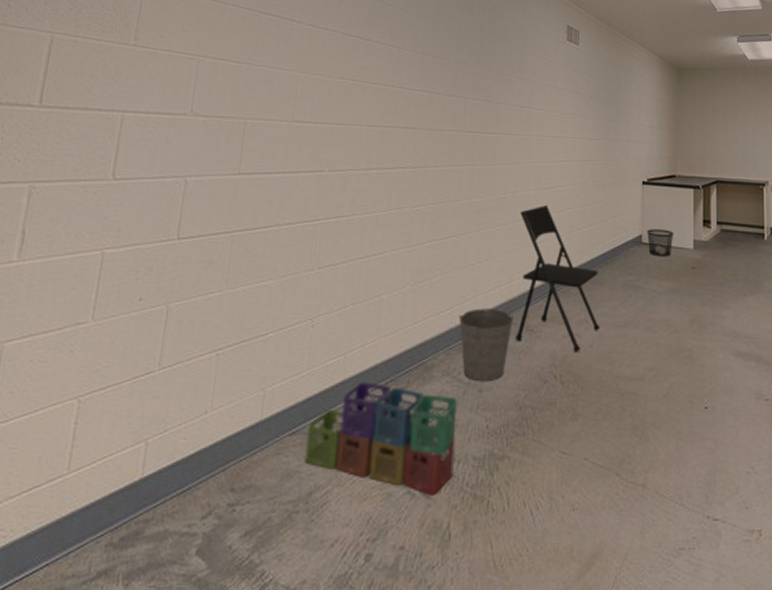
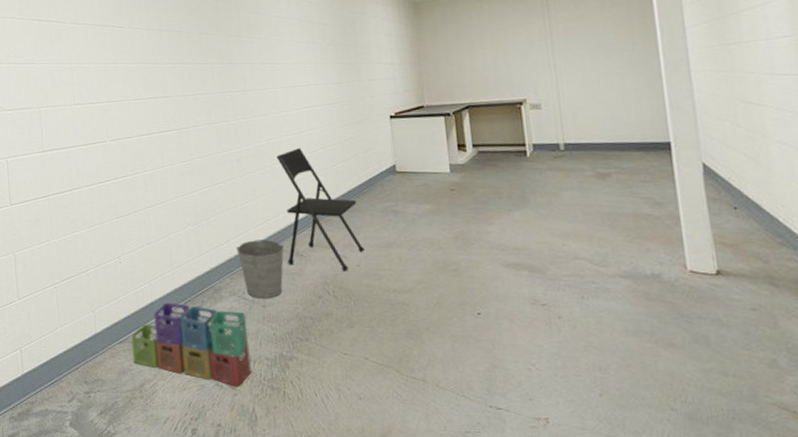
waste bin: present [647,229,674,257] -> none [400,157,429,183]

